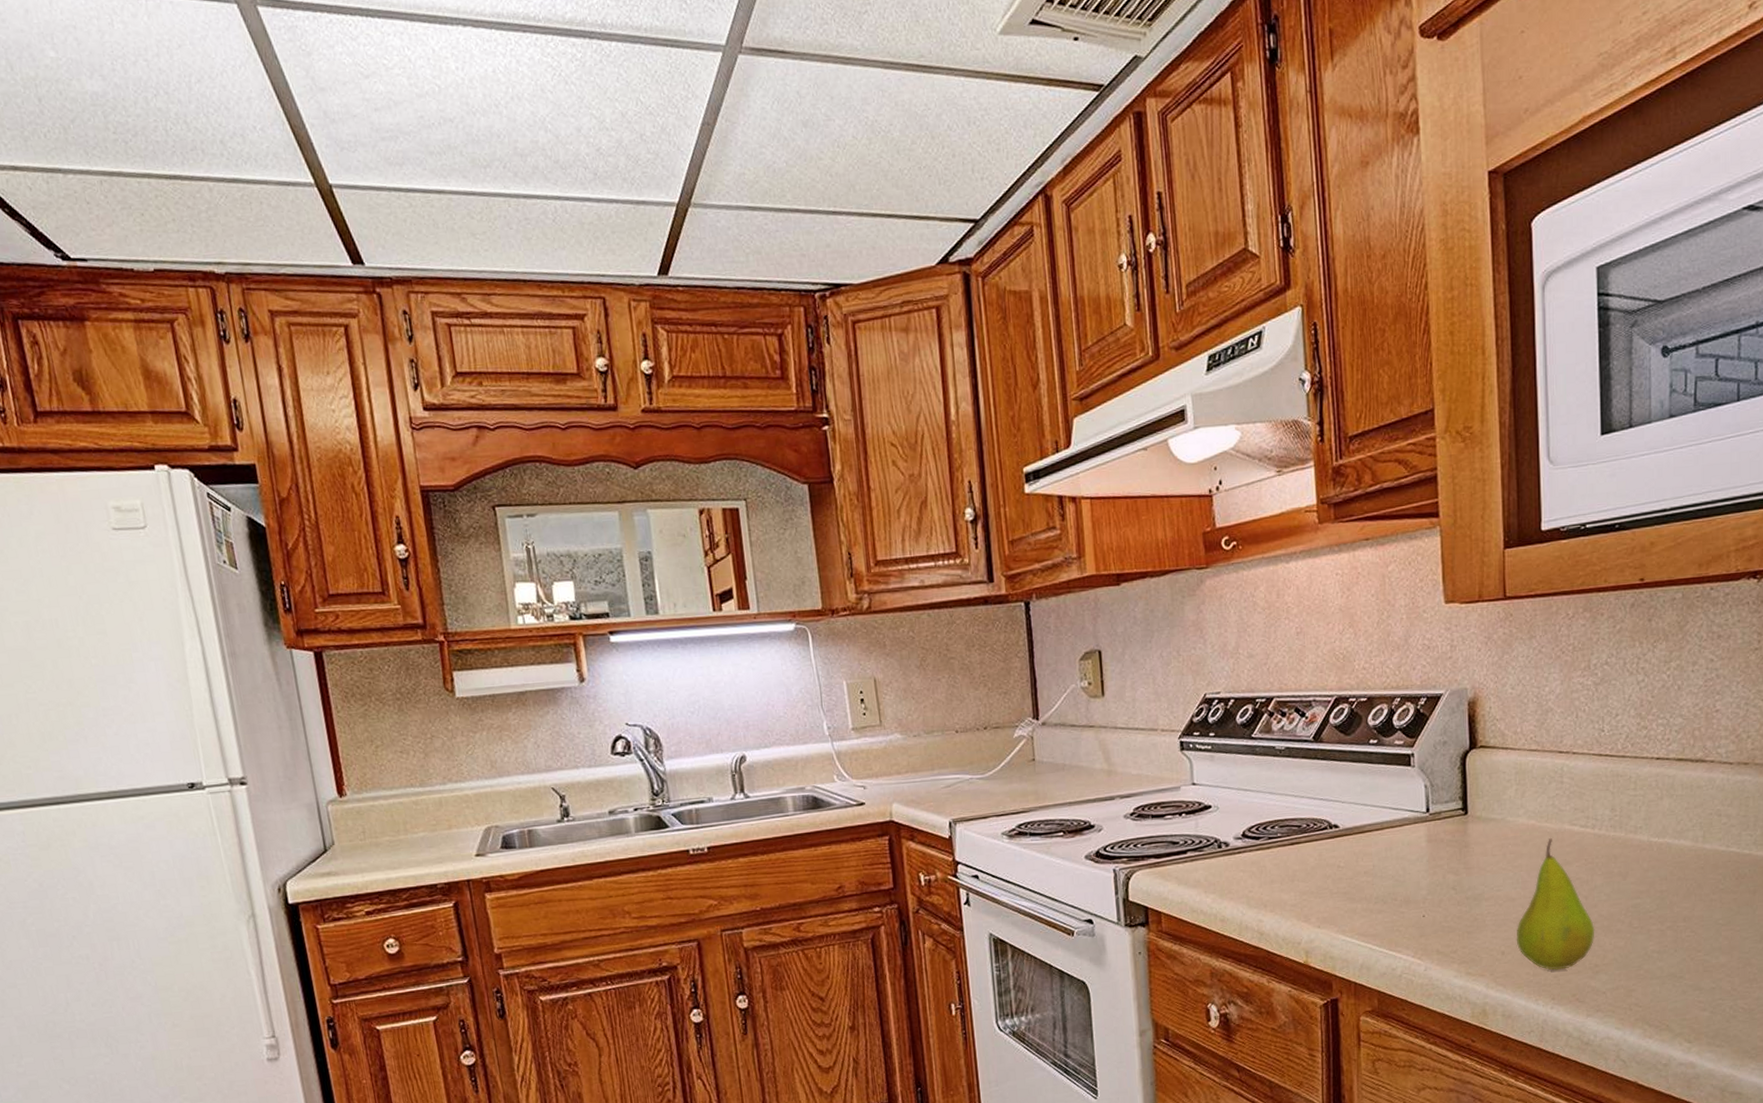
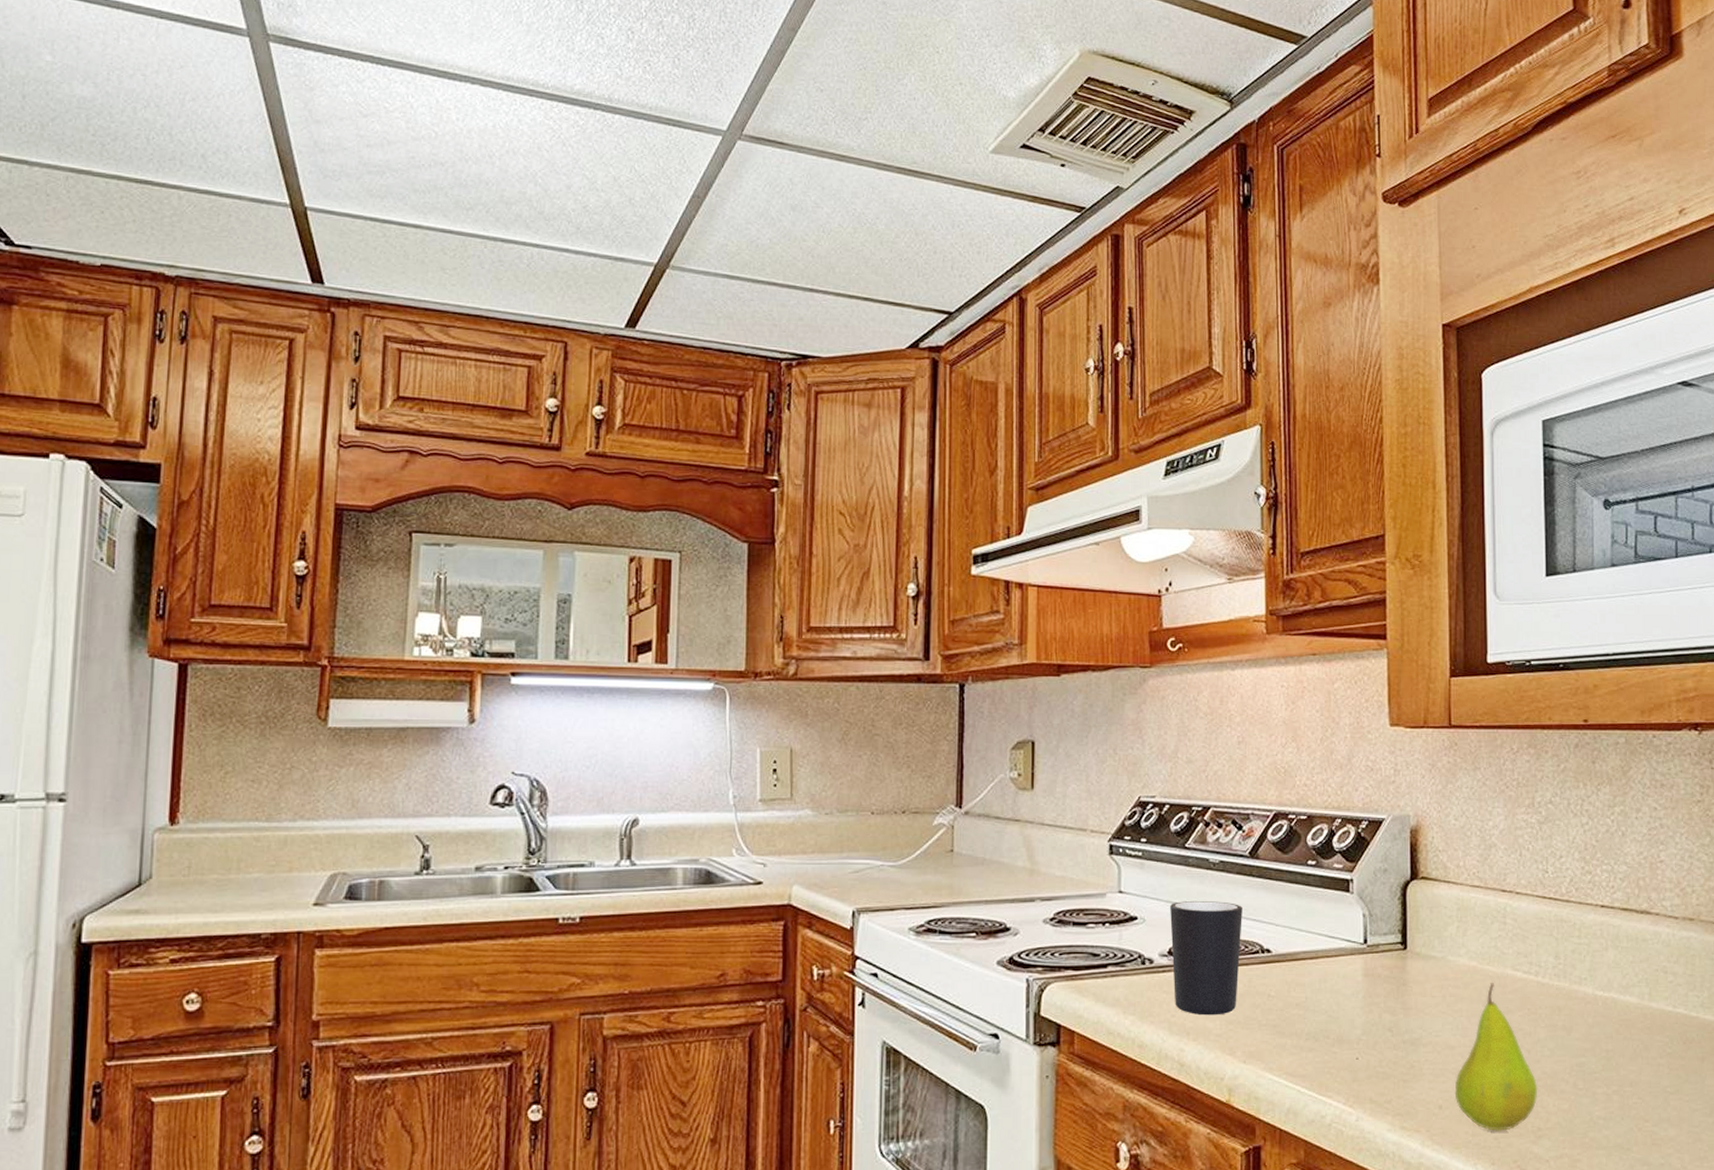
mug: none [1241,785,1310,889] -> present [1170,901,1242,1016]

